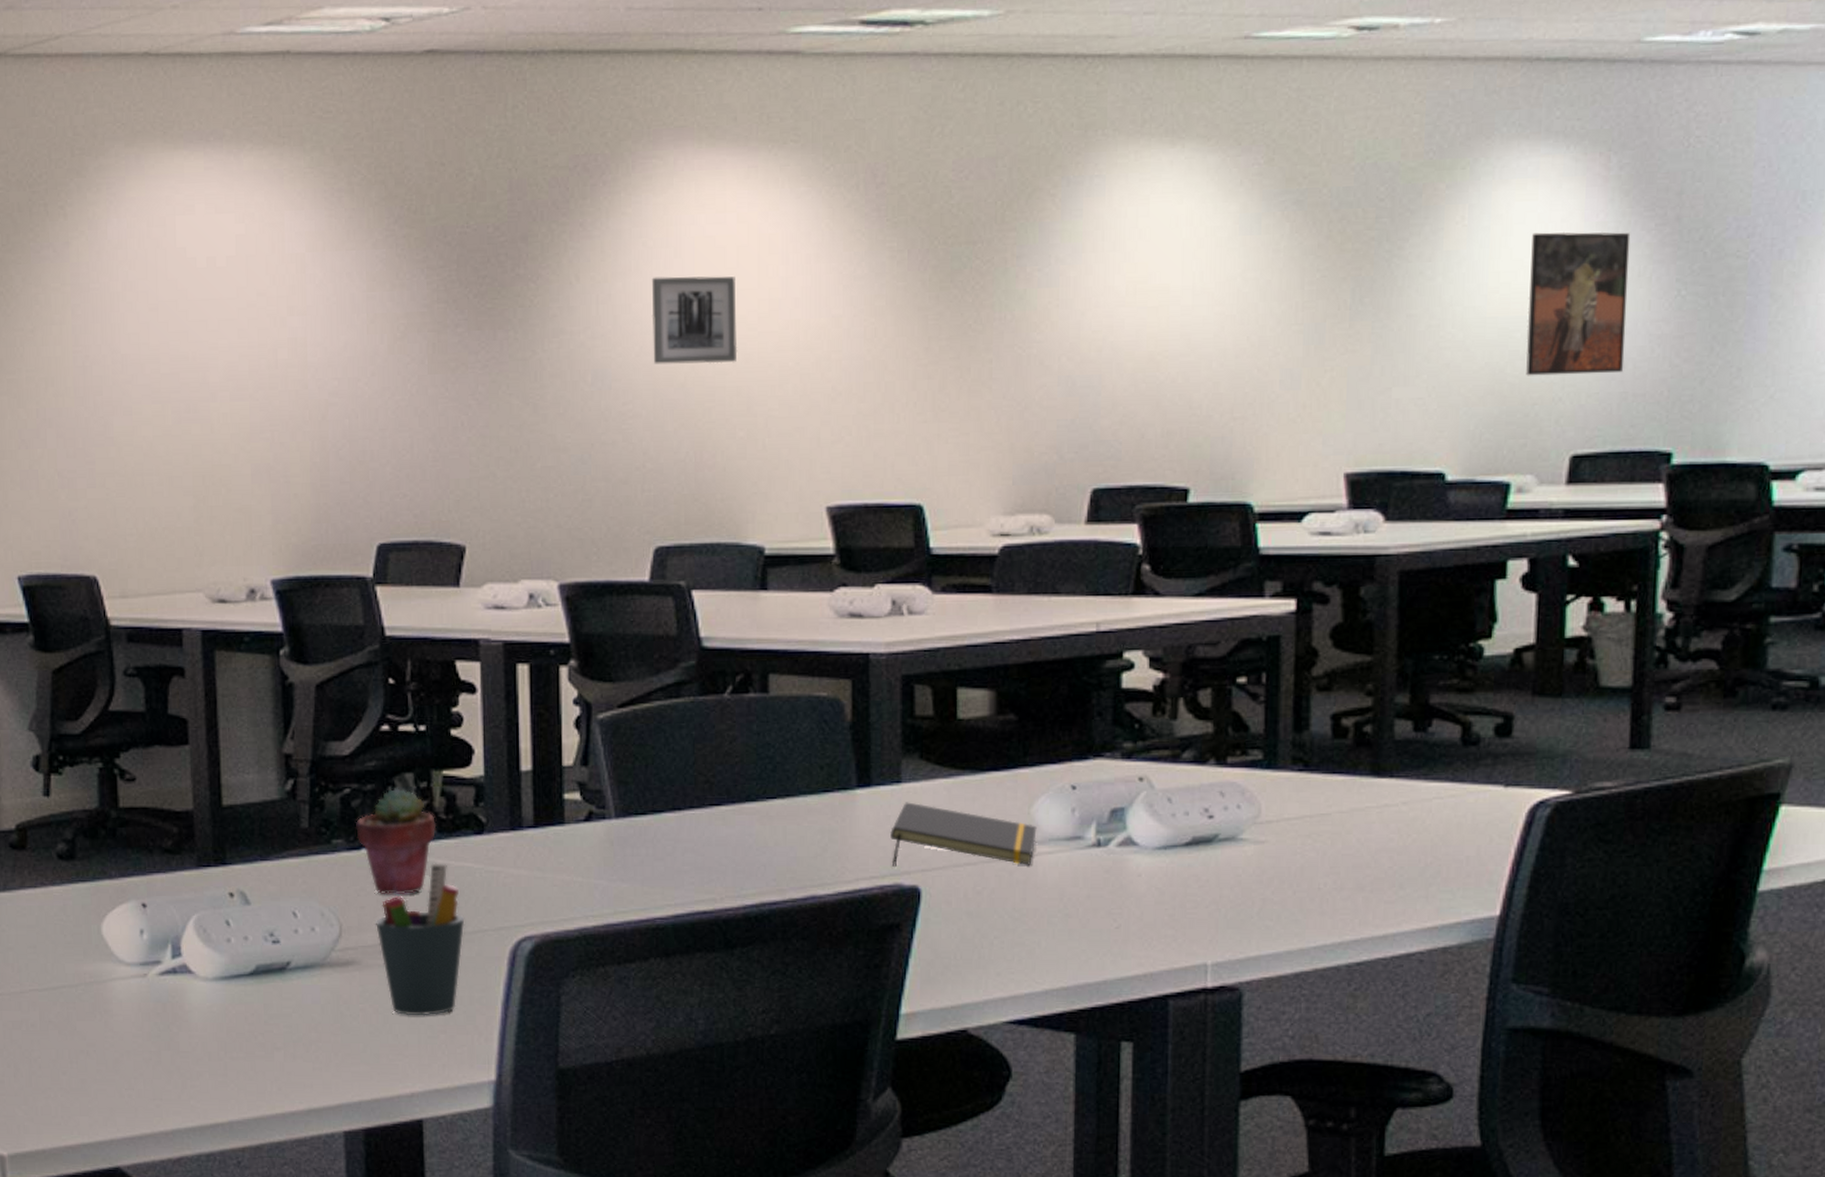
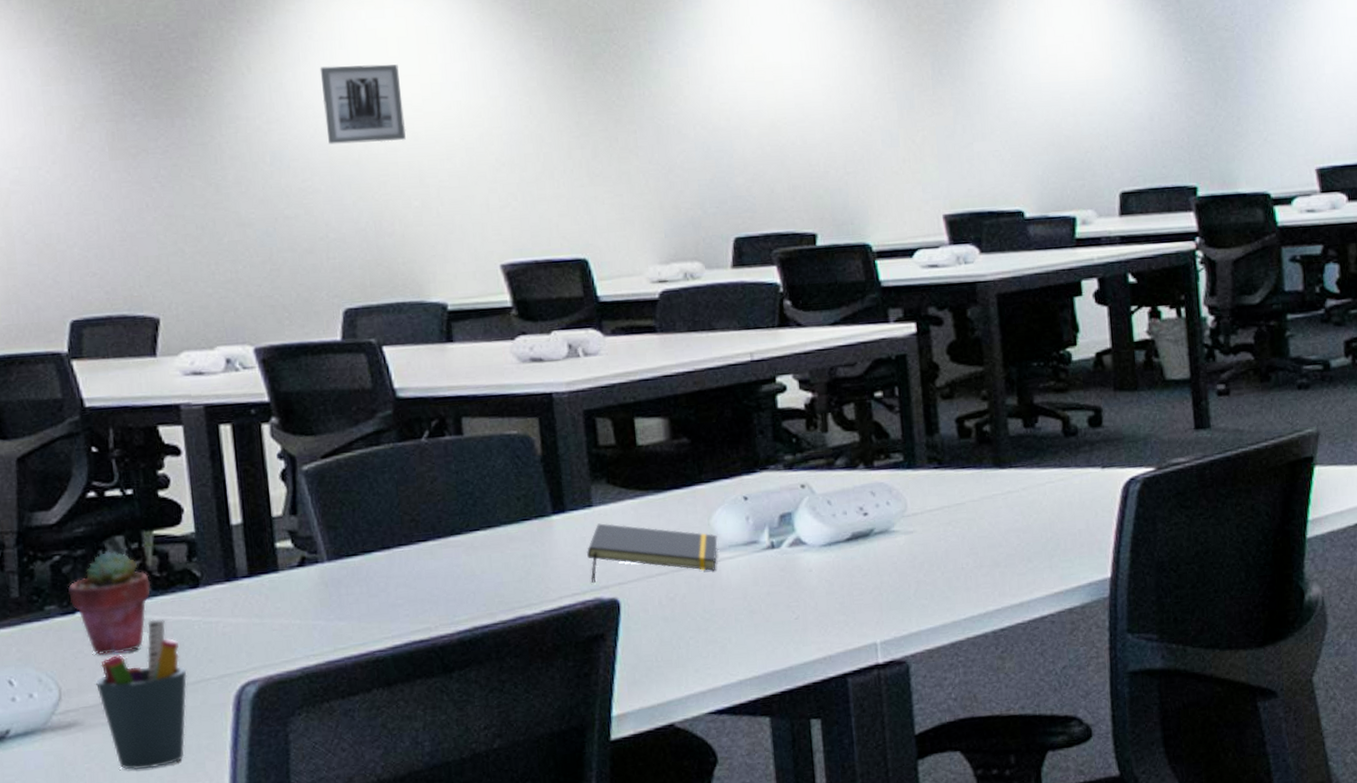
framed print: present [1526,231,1631,376] -> none [1069,12,1152,129]

